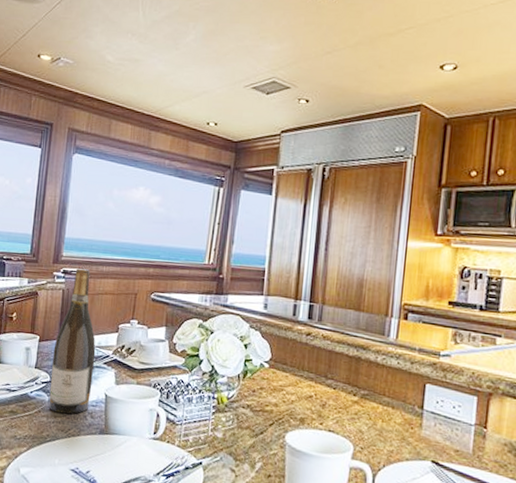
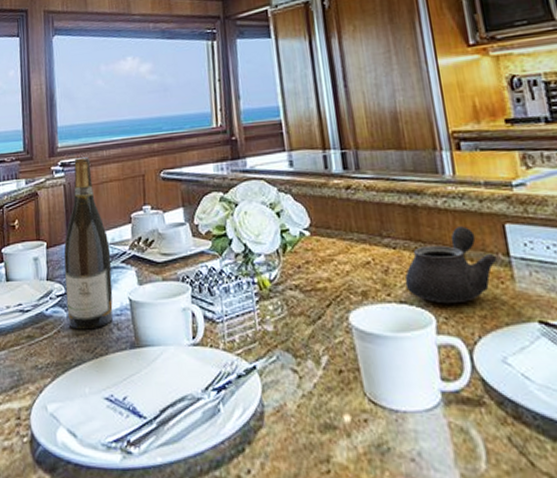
teapot: none [336,380,413,439] -> present [404,226,498,304]

